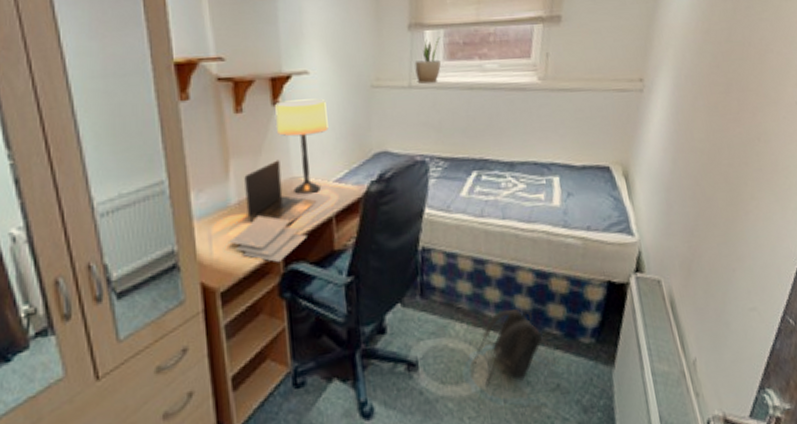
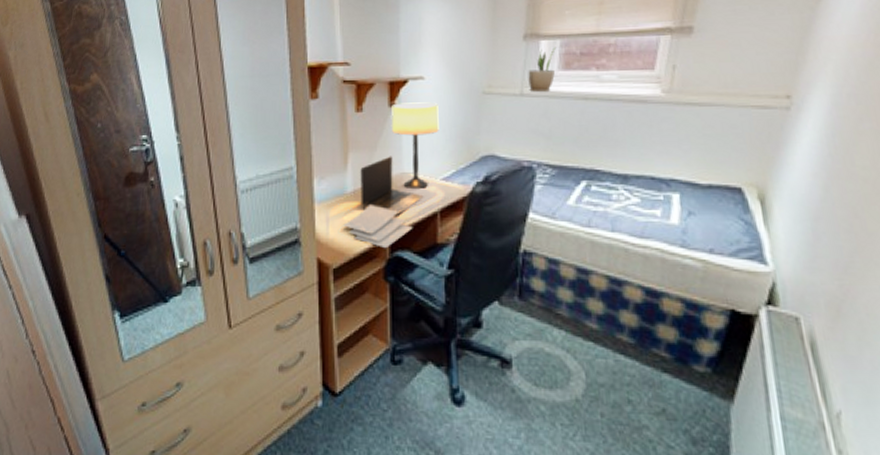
backpack: present [473,309,543,386] -> none [570,322,649,398]

